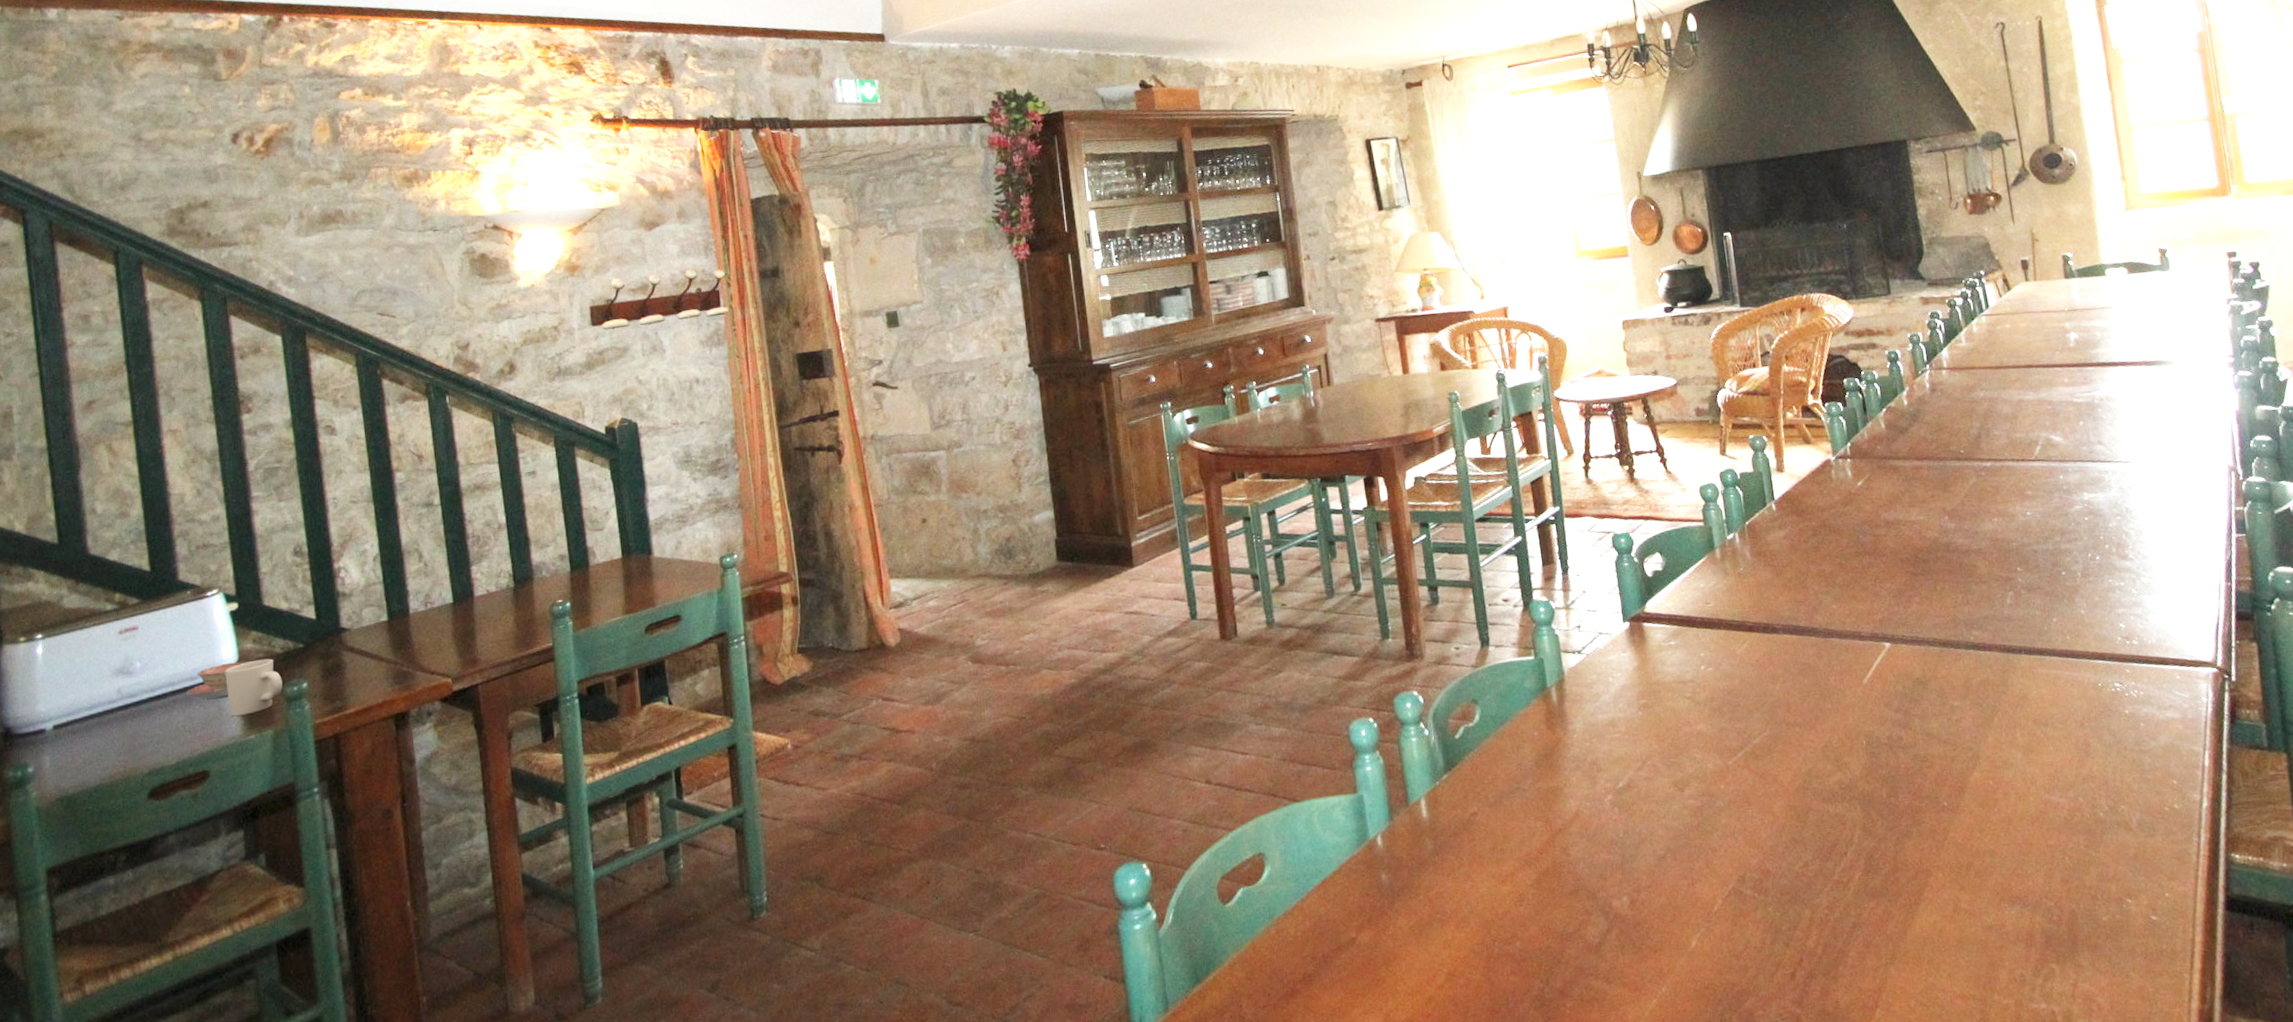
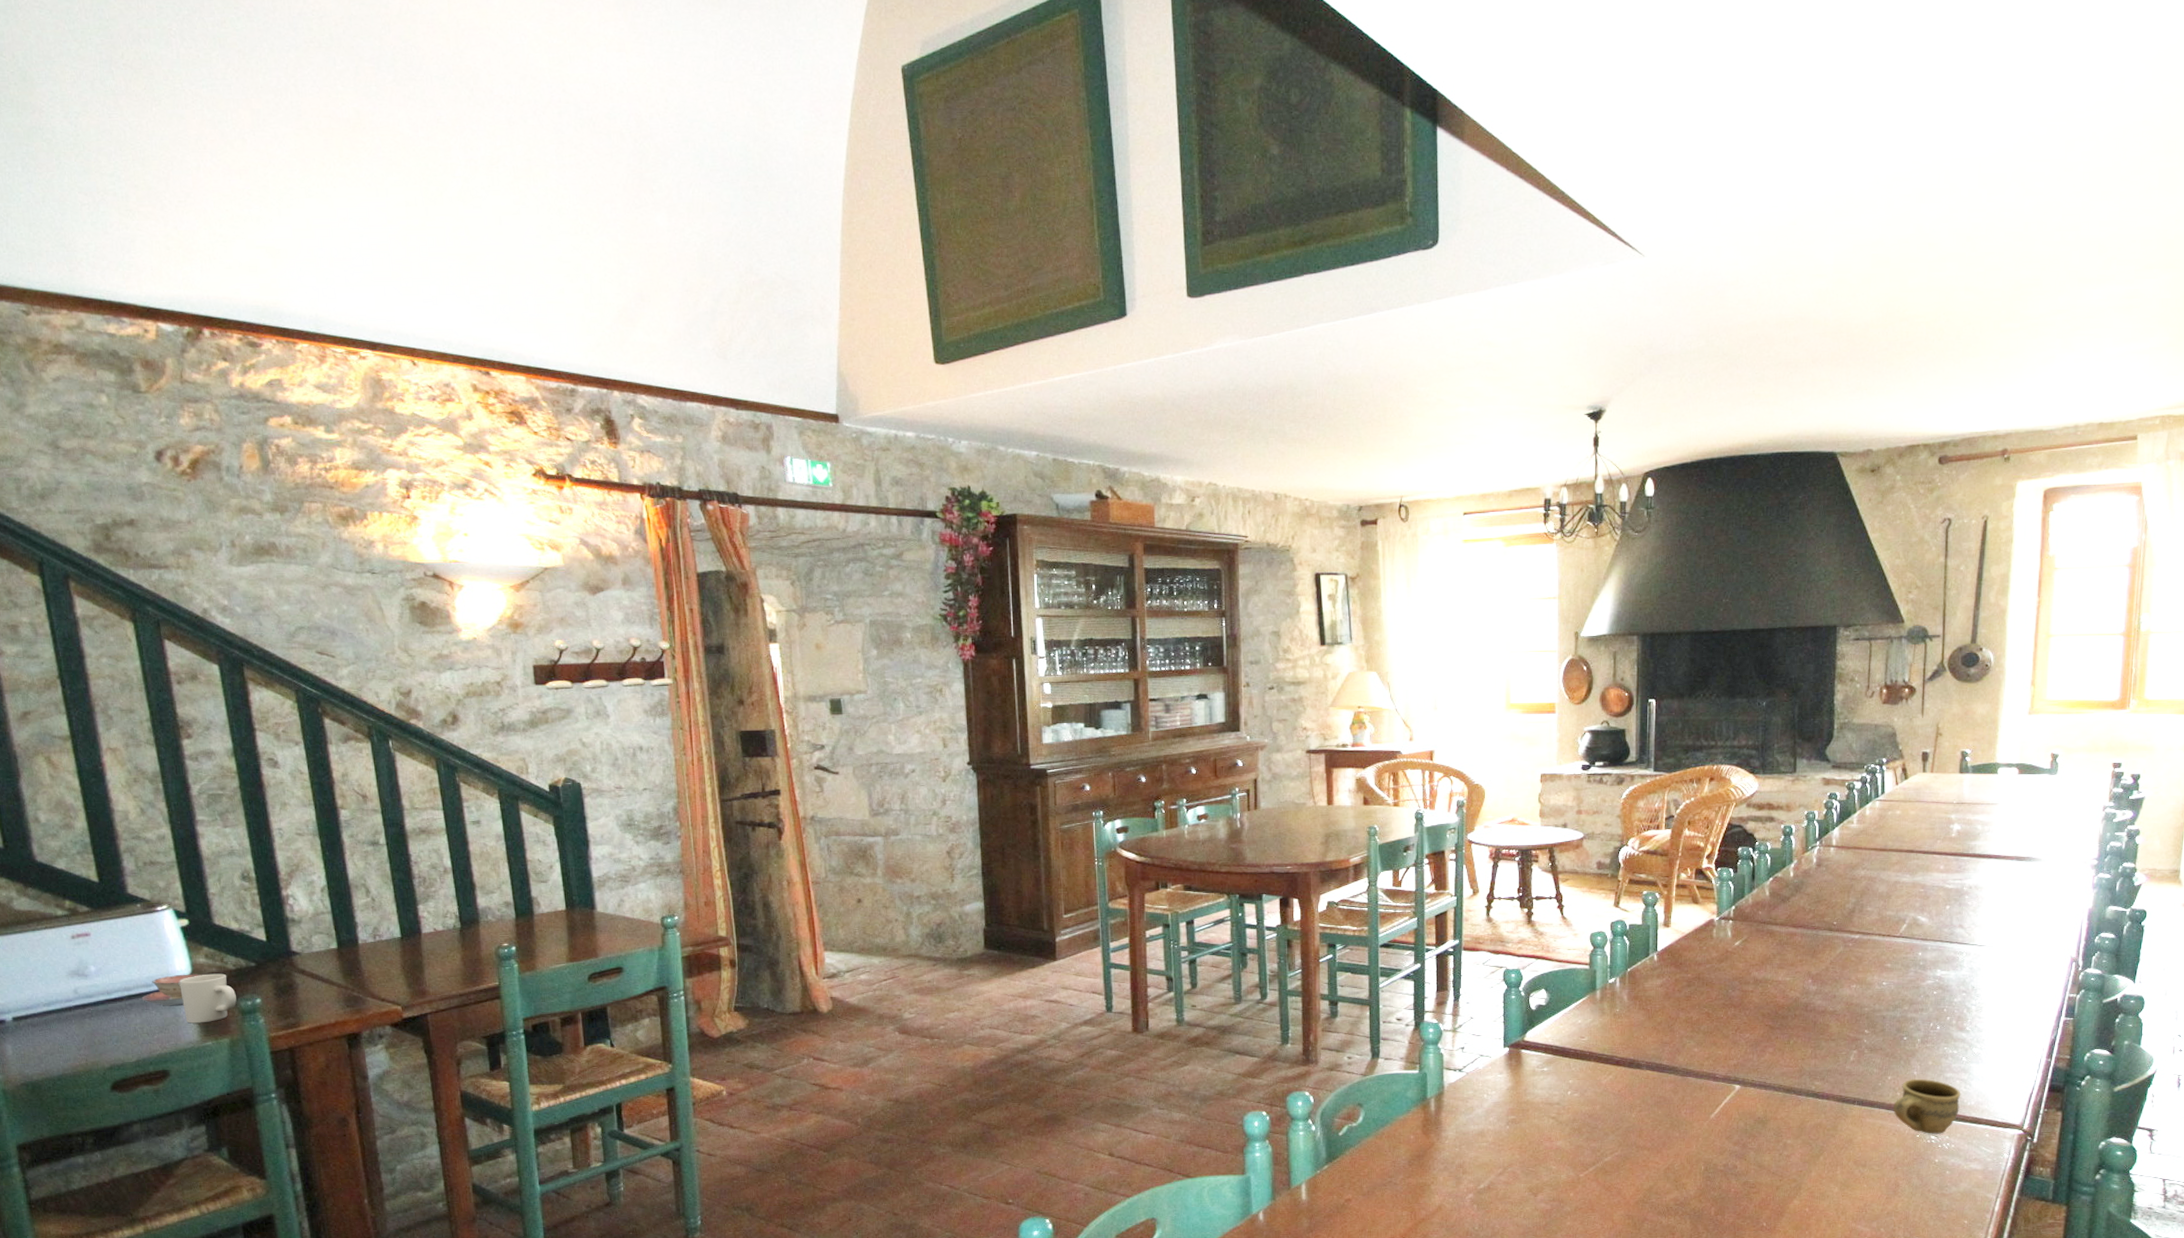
cup: none [2065,617,2141,681] -> present [1893,1078,1961,1134]

